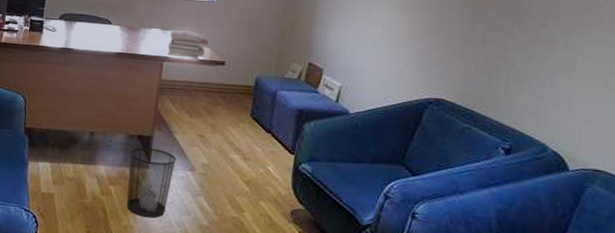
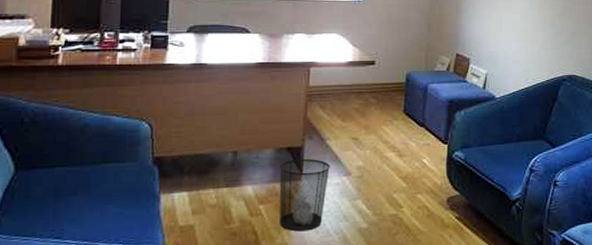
books: present [168,29,209,59] -> none [315,32,357,61]

